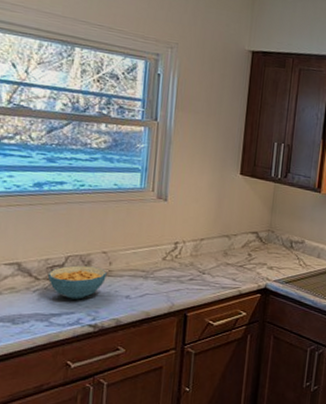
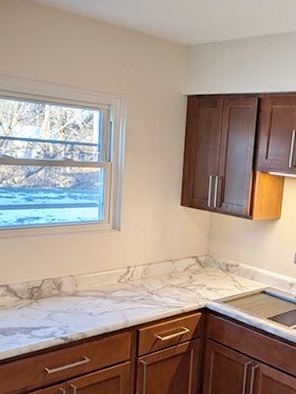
cereal bowl: present [47,265,107,300] -> none [29,287,74,316]

